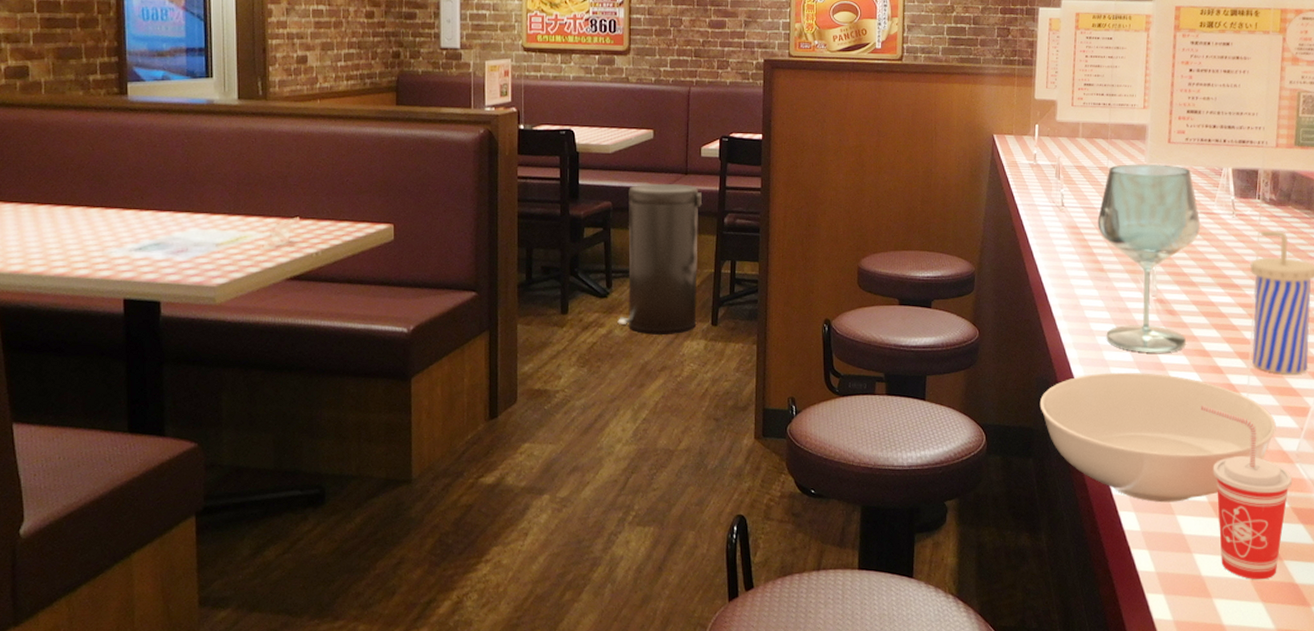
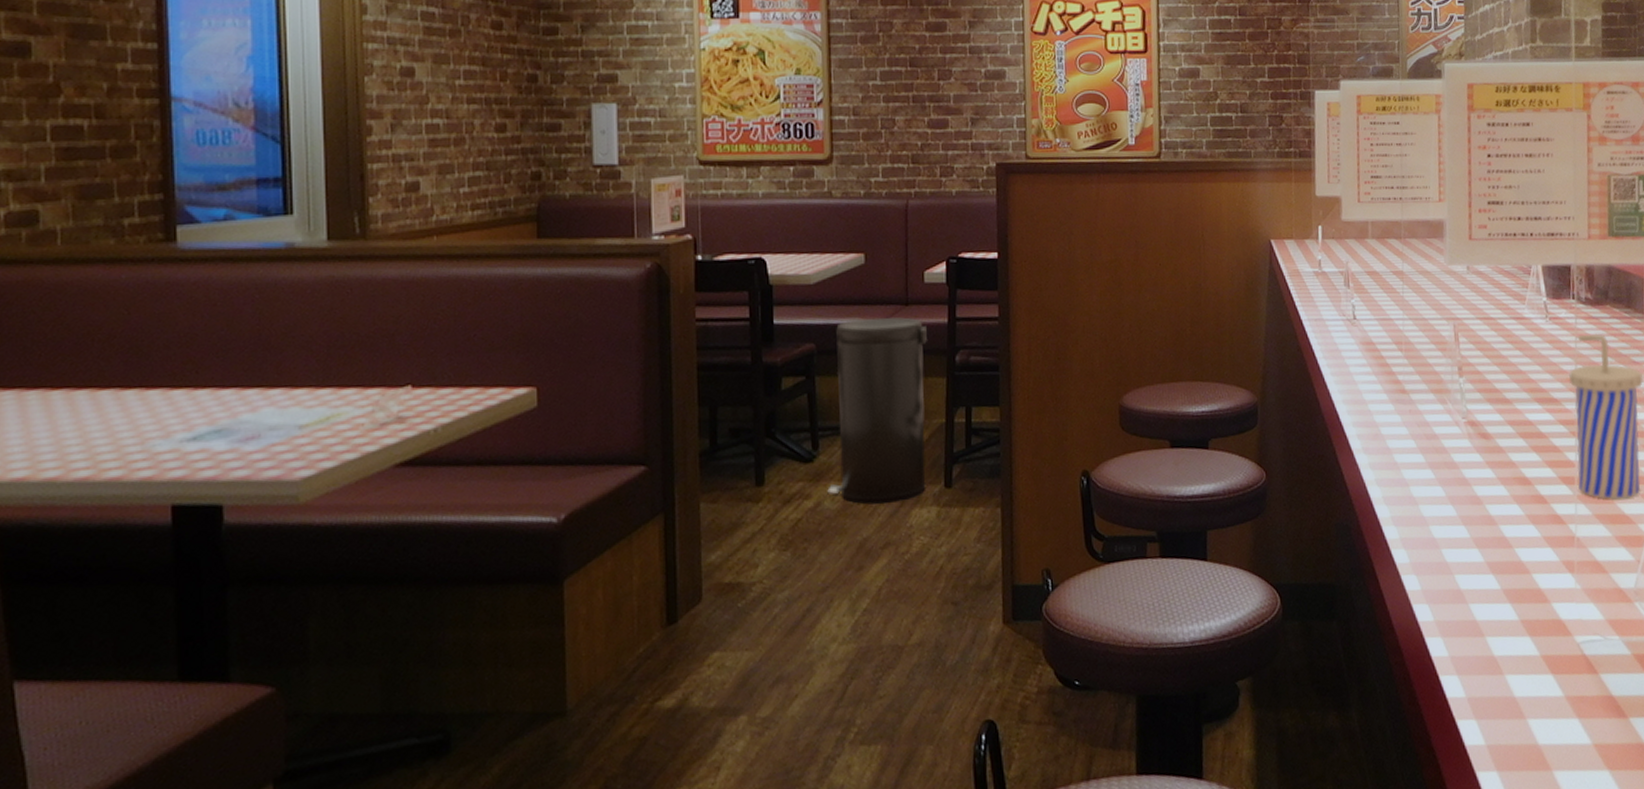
bowl: present [1039,372,1276,503] -> none [1340,508,1611,662]
wine glass: present [1097,164,1201,353] -> none [1395,265,1512,485]
beverage cup: present [1200,405,1293,580] -> none [1524,541,1633,744]

